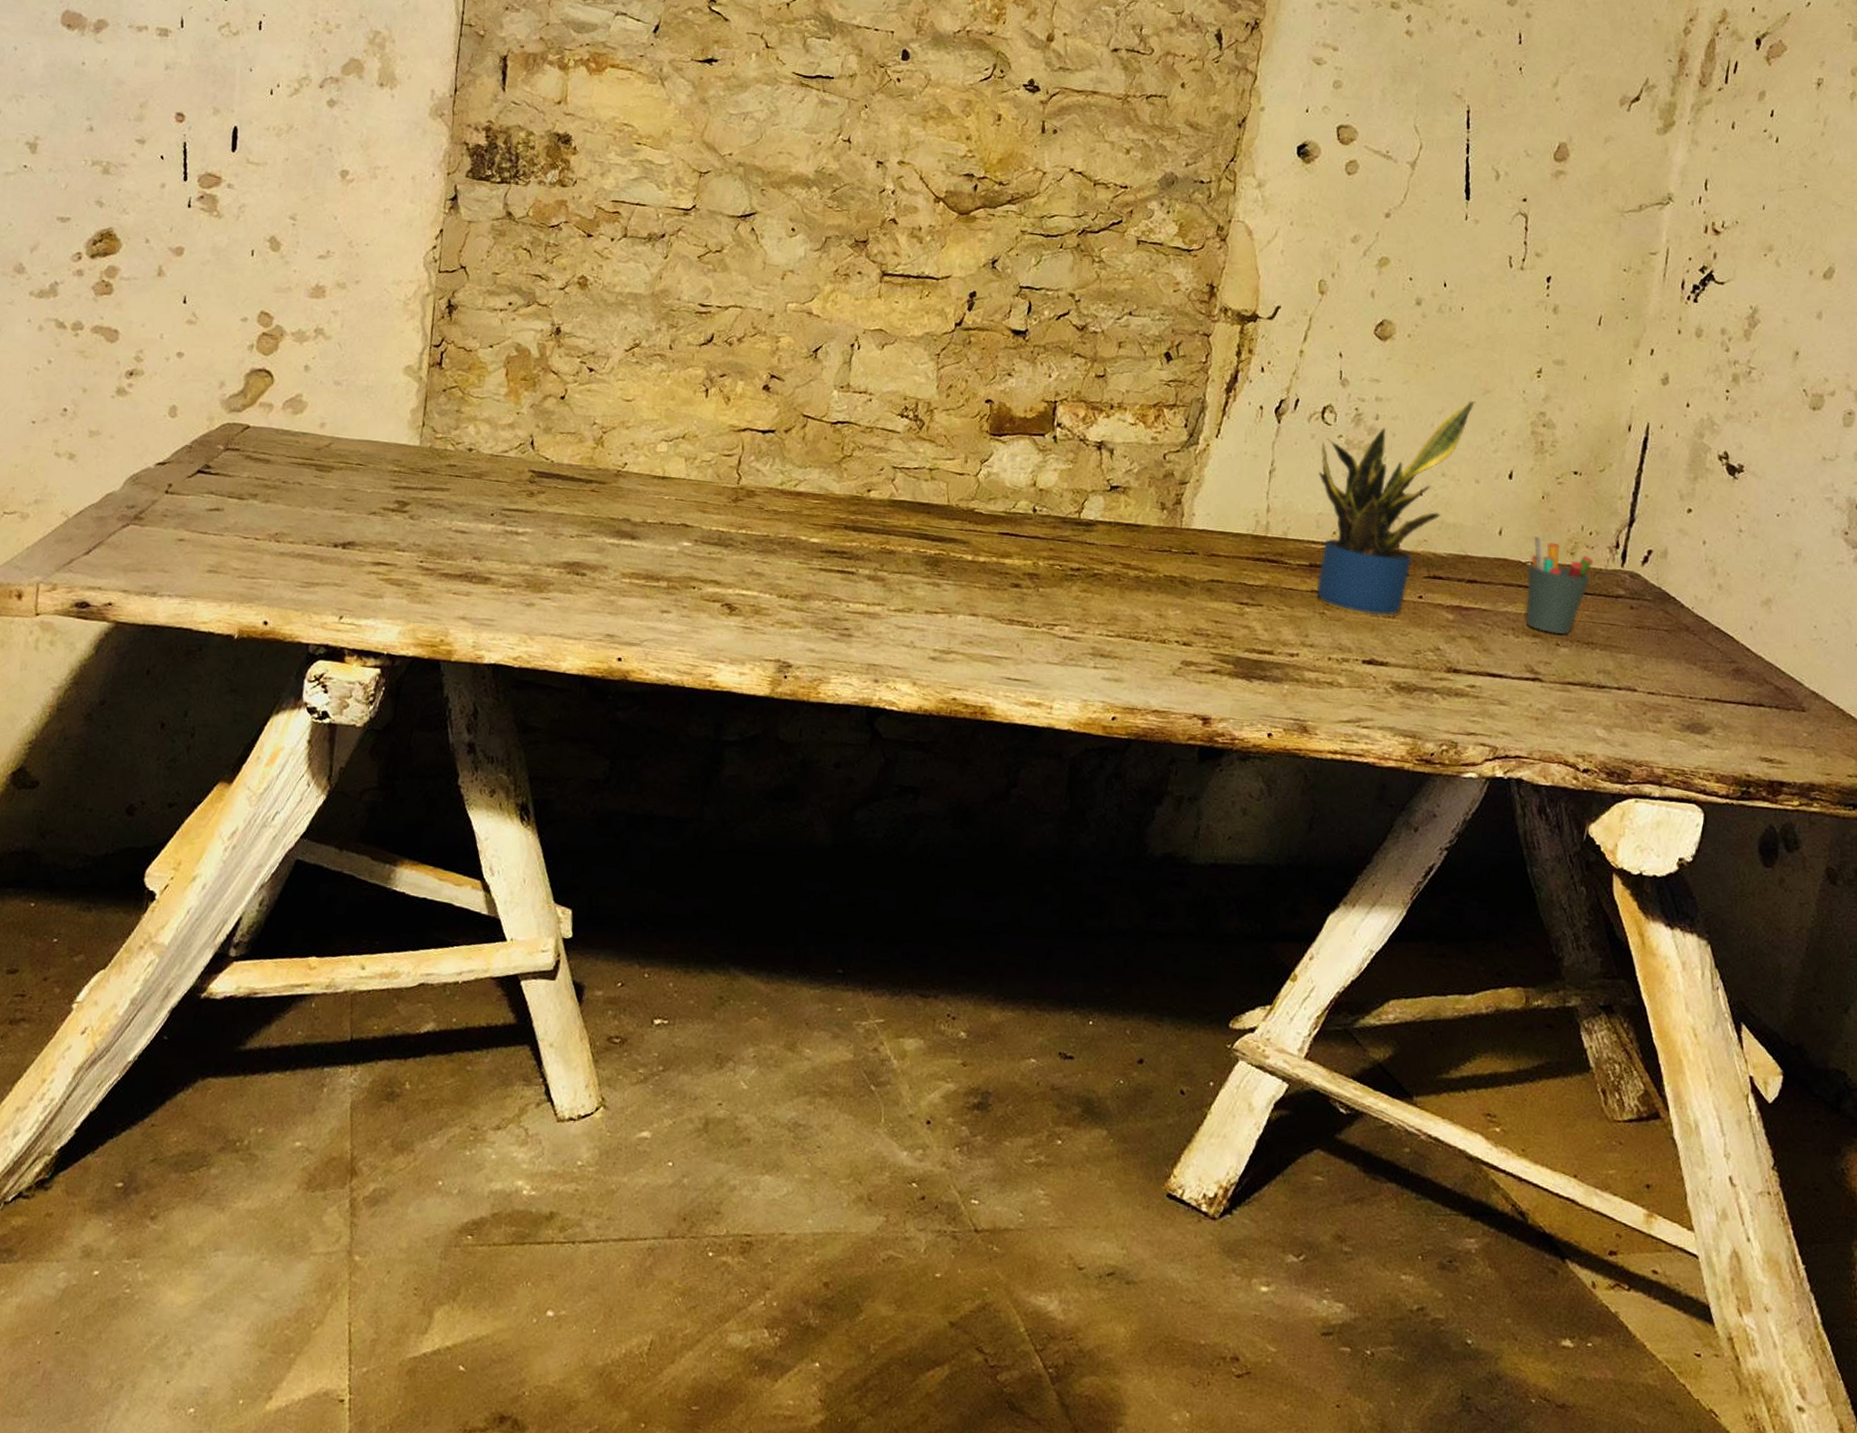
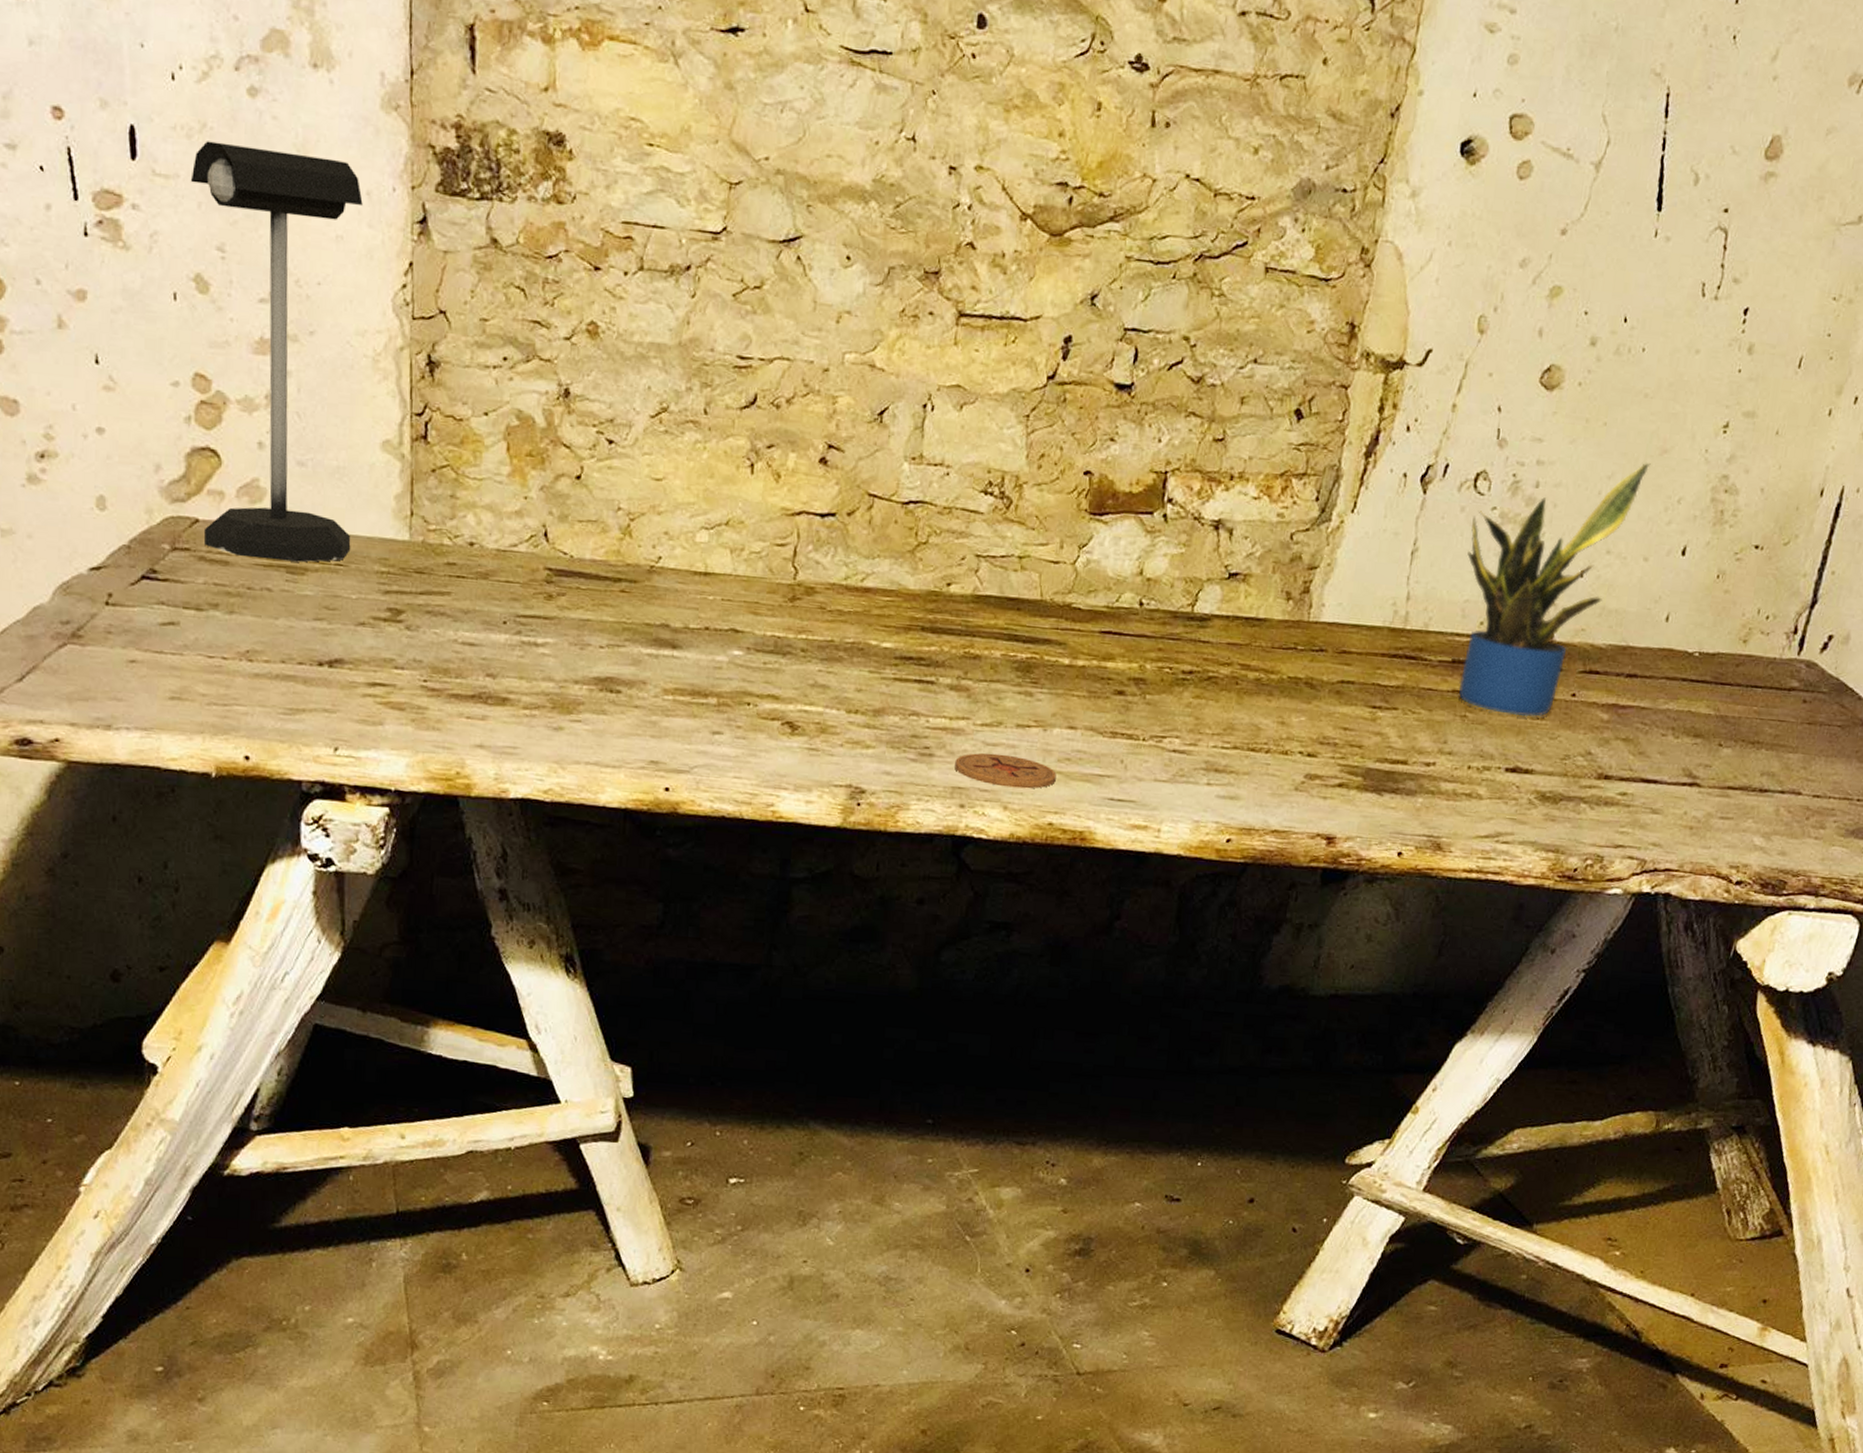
desk lamp: none [252,138,408,462] -> present [190,141,363,563]
coaster: none [870,634,960,668] -> present [955,752,1056,789]
pen holder: present [1526,535,1594,635] -> none [1688,621,1768,734]

